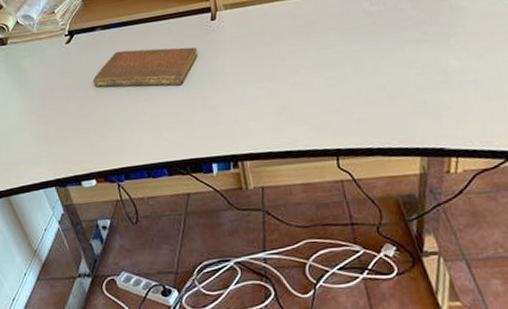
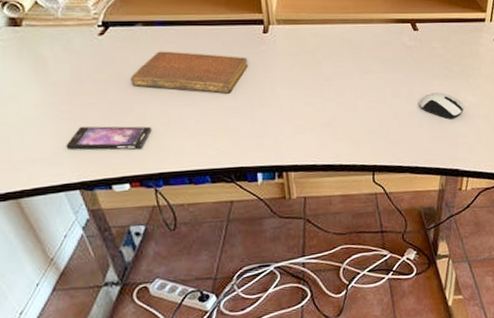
smartphone: none [43,124,113,150] -> present [66,126,152,150]
computer mouse: none [387,60,446,90] -> present [419,93,464,120]

